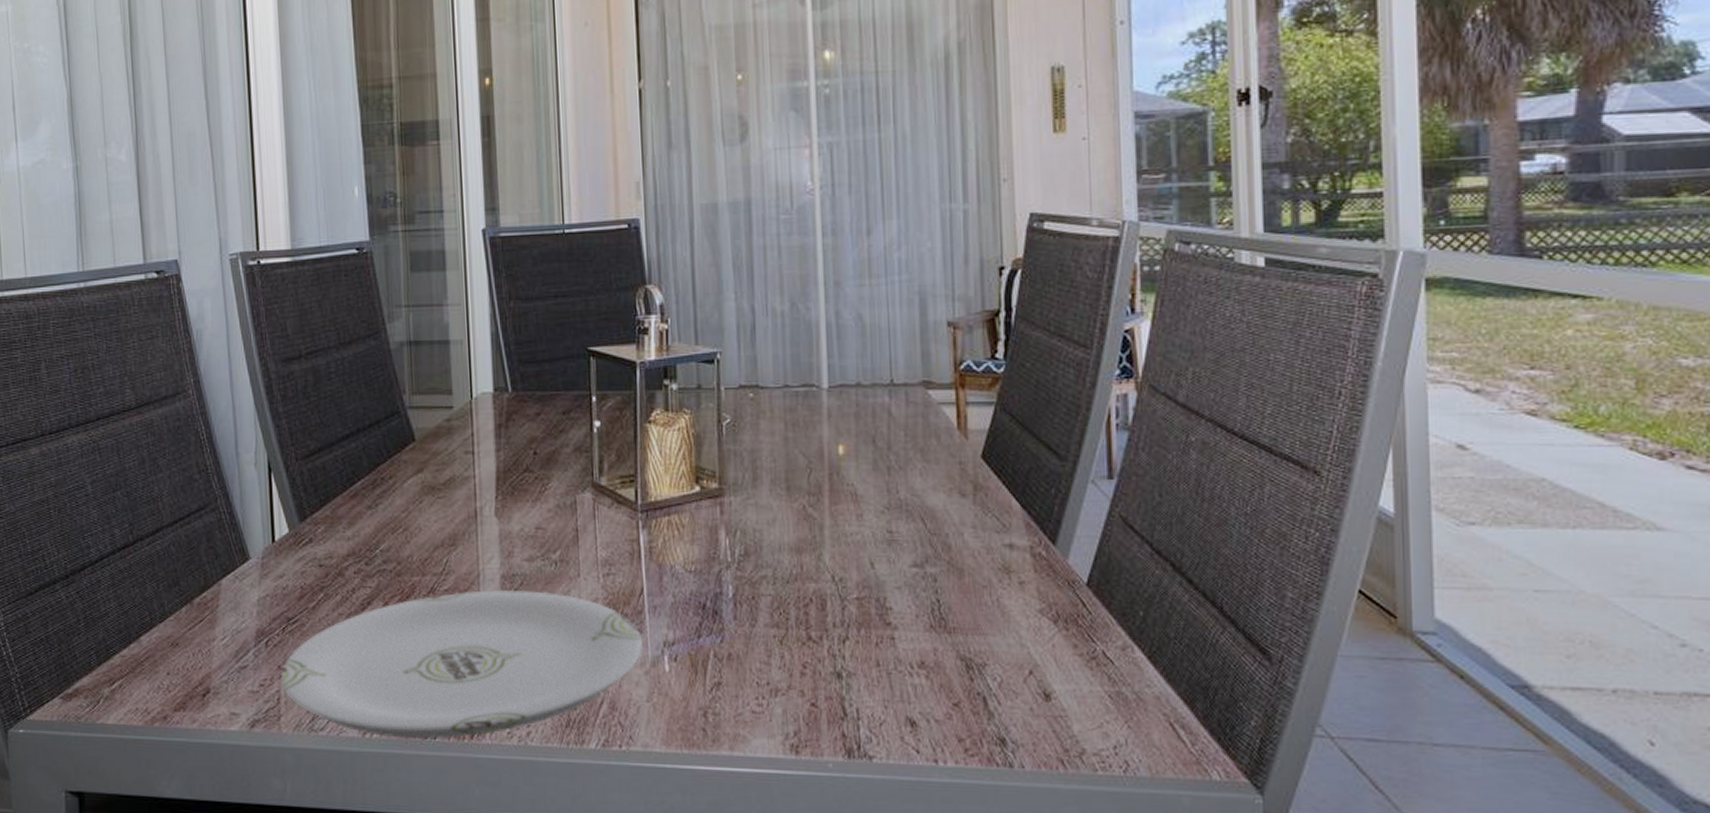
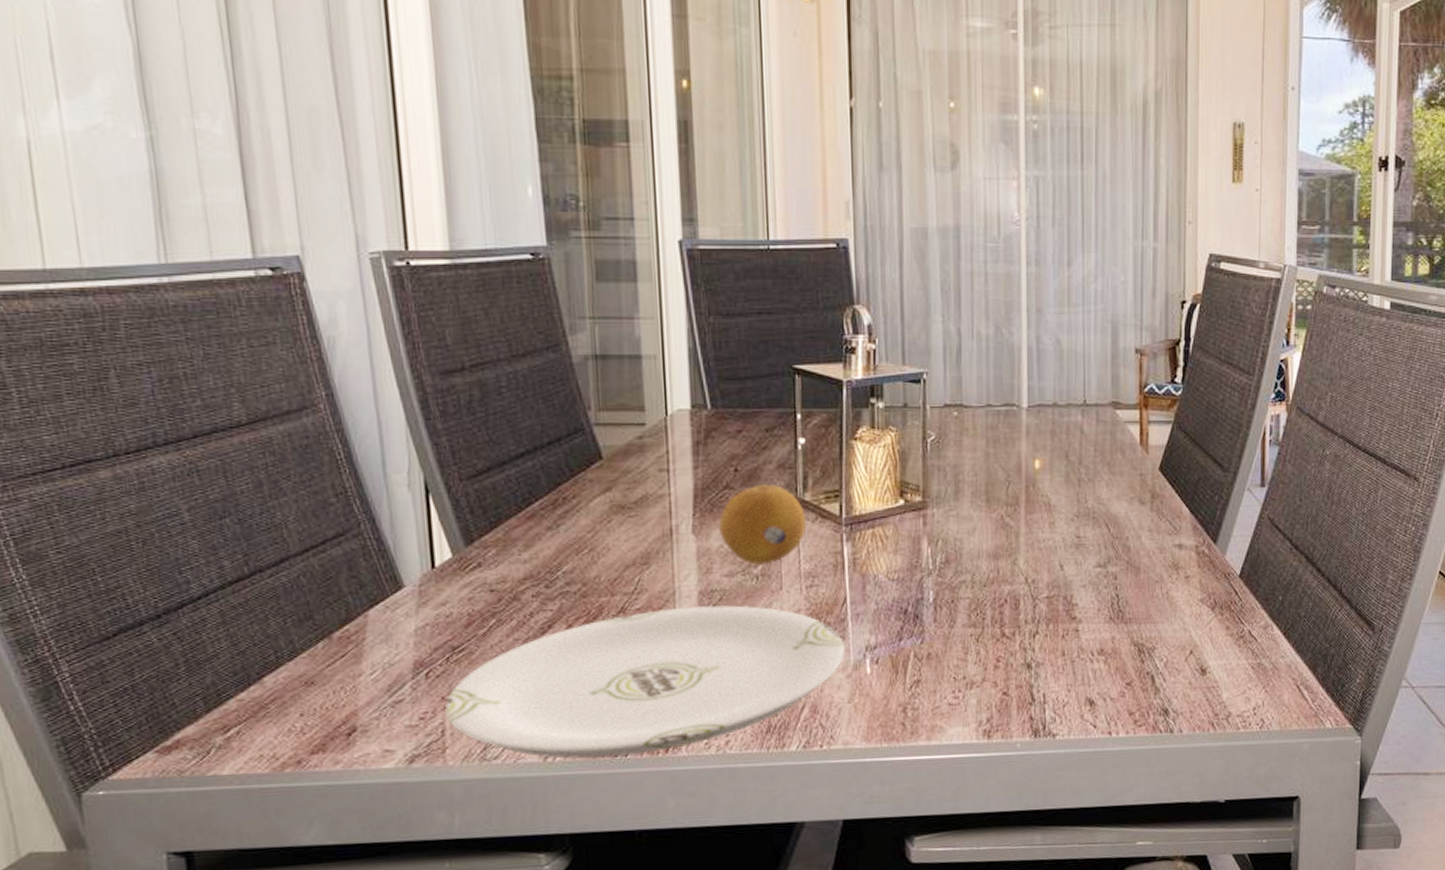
fruit: none [520,469,603,550] -> present [719,485,807,565]

